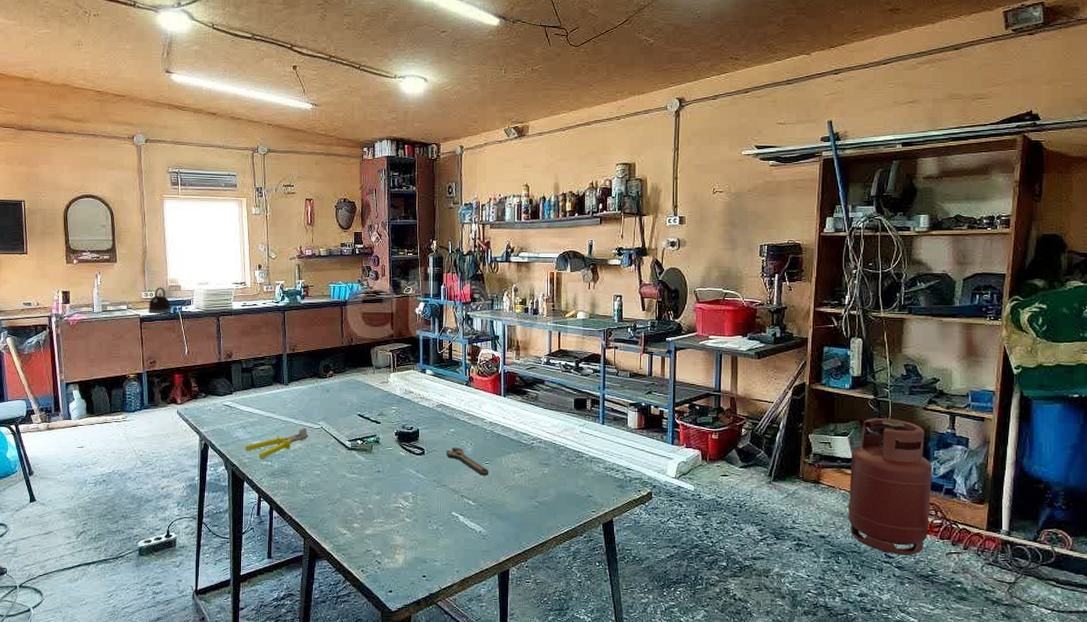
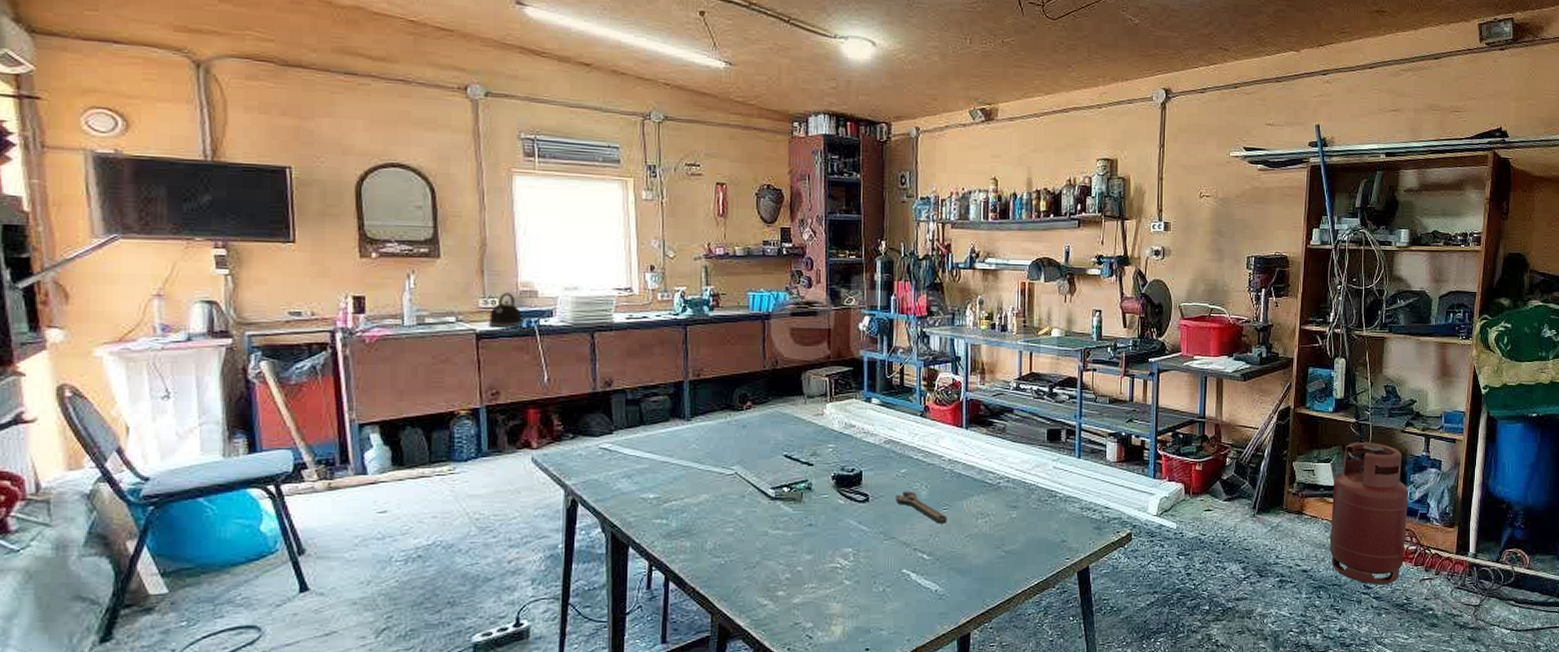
pliers: present [245,428,309,458] -> none [630,474,719,516]

